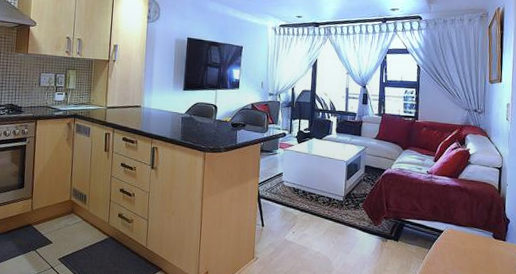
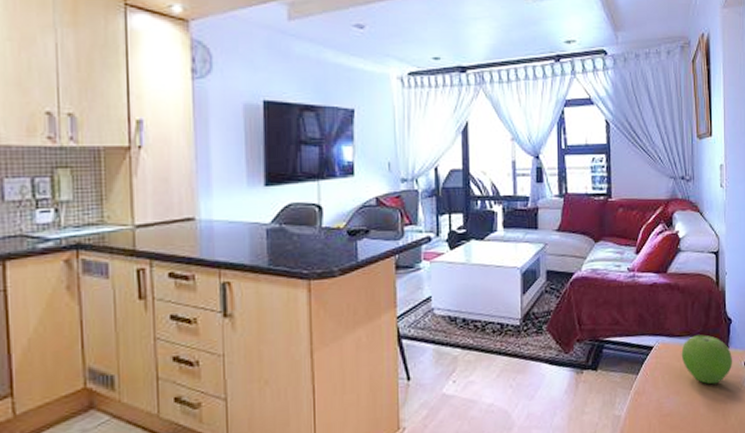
fruit: none [465,227,509,267] -> present [681,335,733,385]

